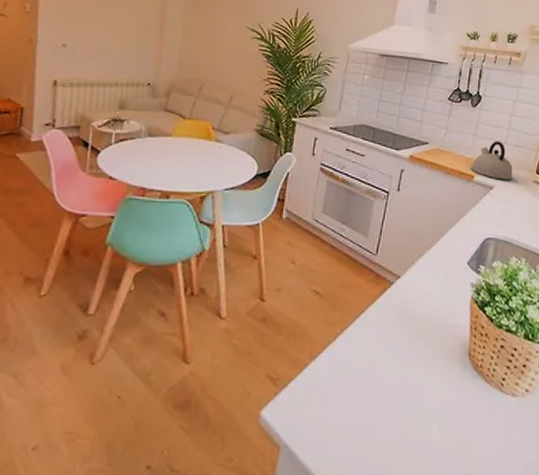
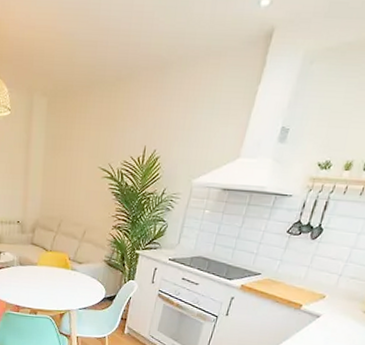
kettle: present [470,141,513,181] -> none [300,272,345,310]

